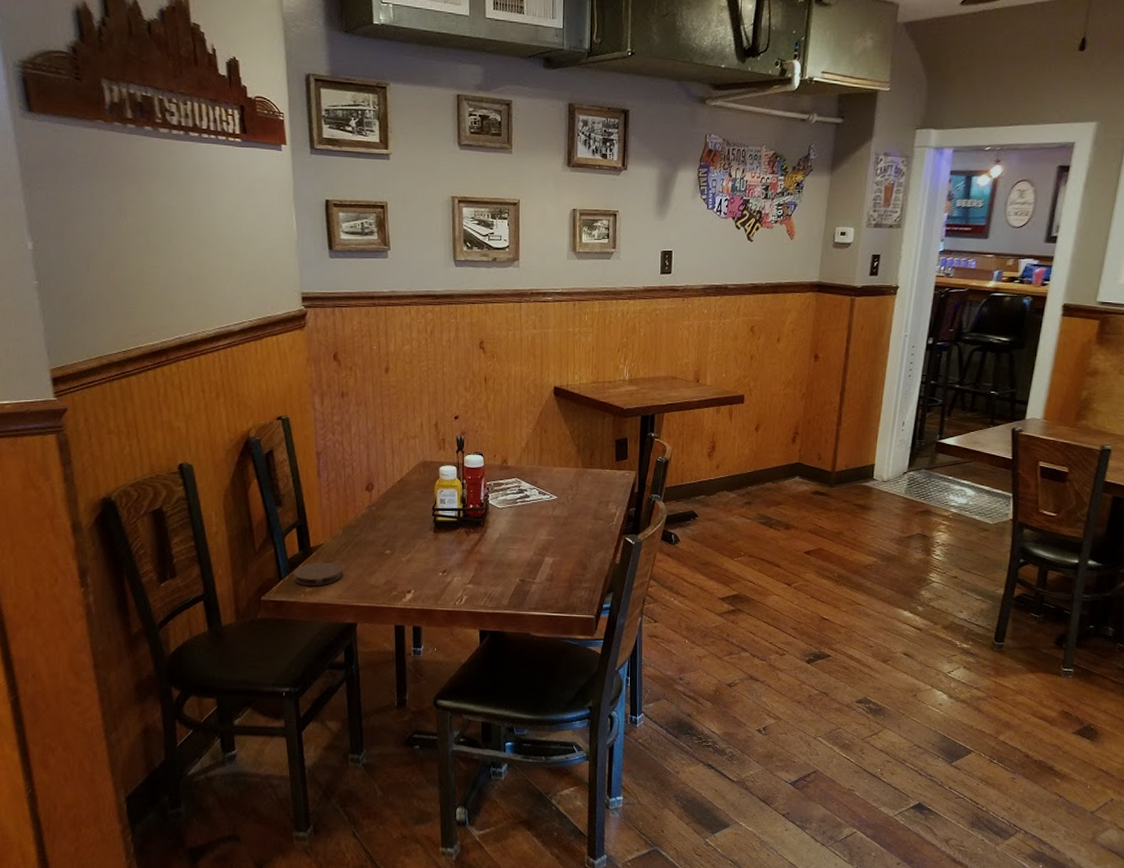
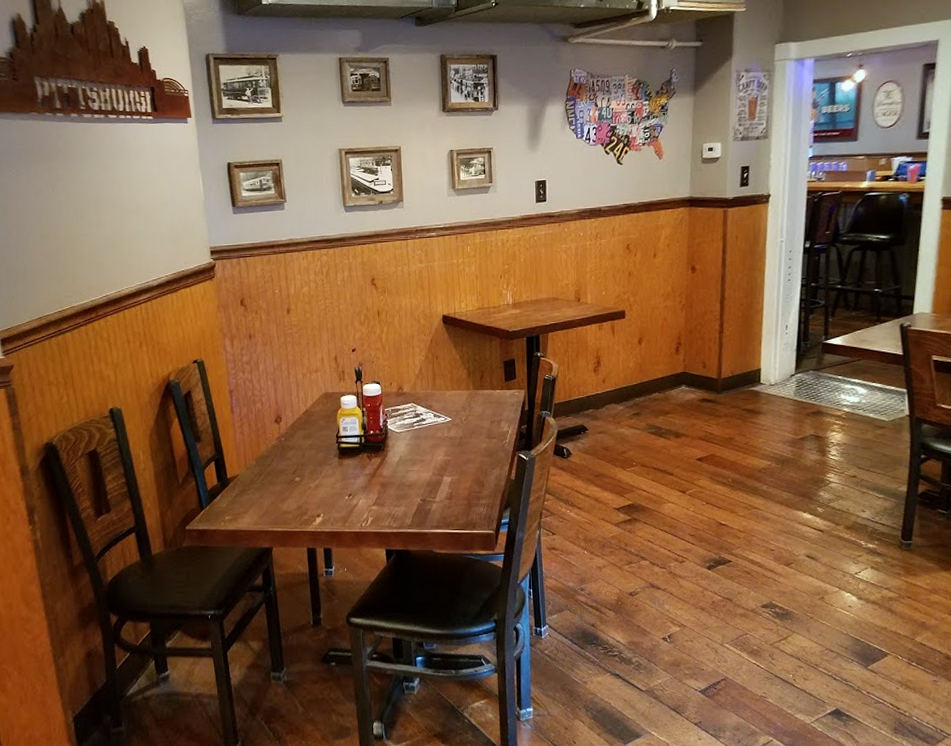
coaster: present [293,562,342,586] -> none [213,491,257,514]

